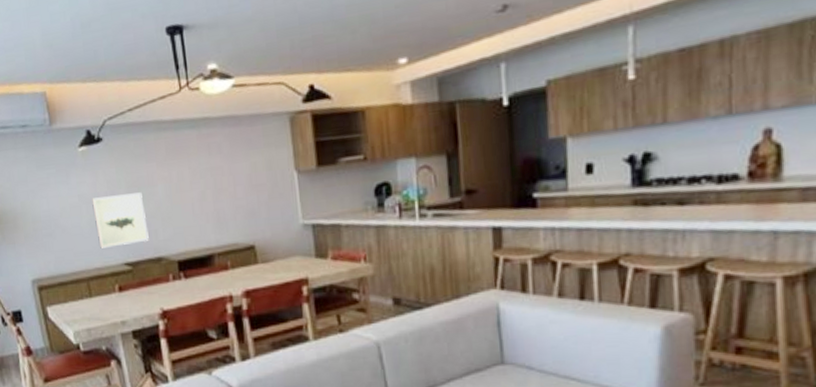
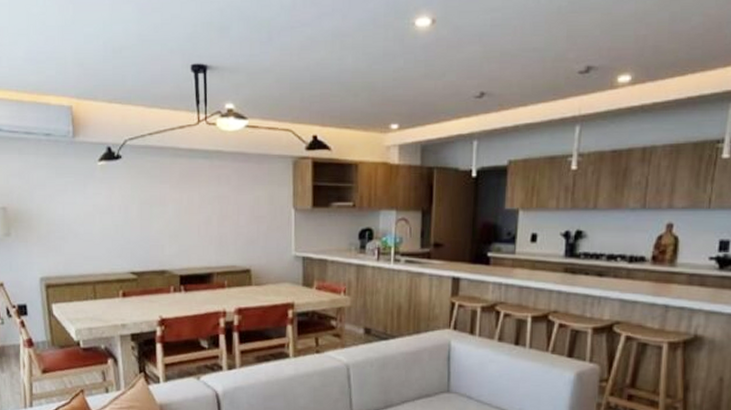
wall art: present [92,192,149,248] -> none [106,209,156,256]

